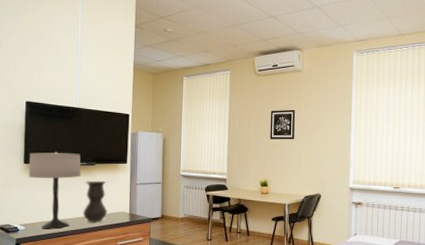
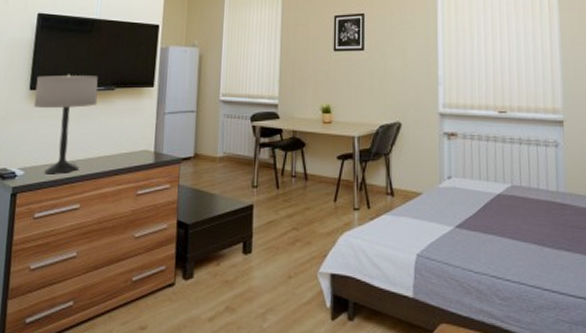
vase: present [82,180,108,223] -> none [96,109,128,165]

